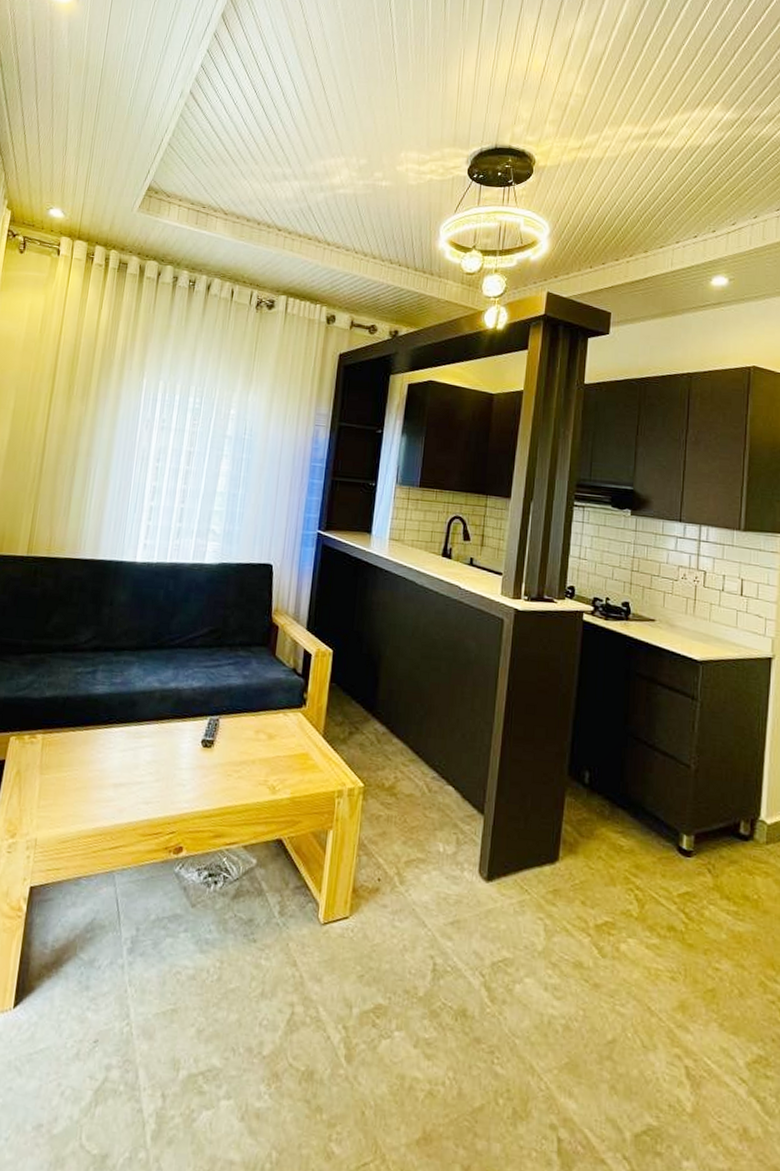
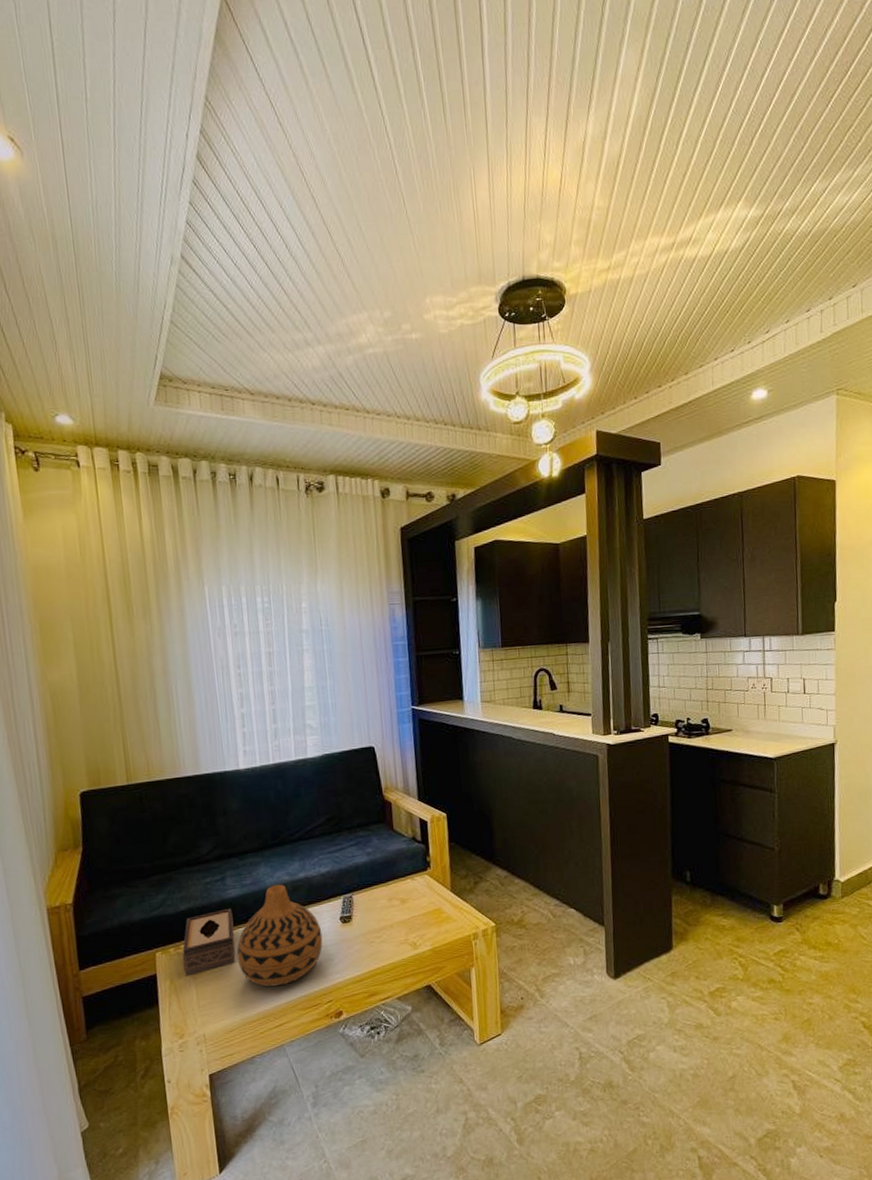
tissue box: none [33,704,96,770] -> present [182,908,236,977]
vase: none [88,689,181,803] -> present [237,884,323,987]

